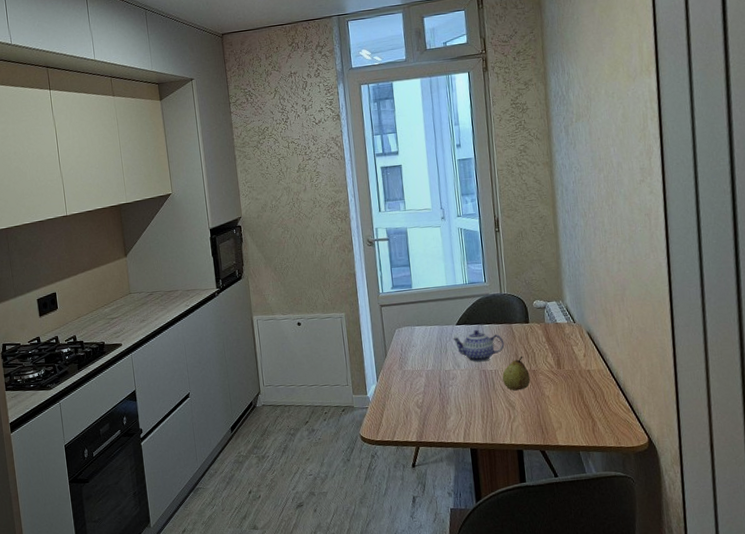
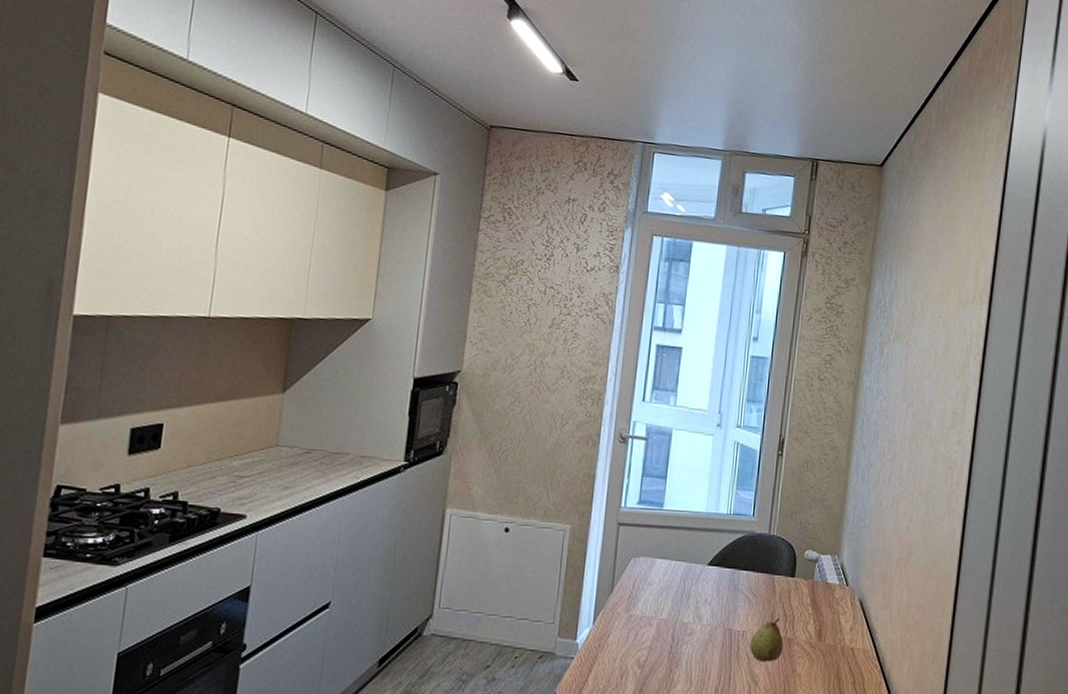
teapot: present [453,329,505,362] -> none [700,574,761,618]

